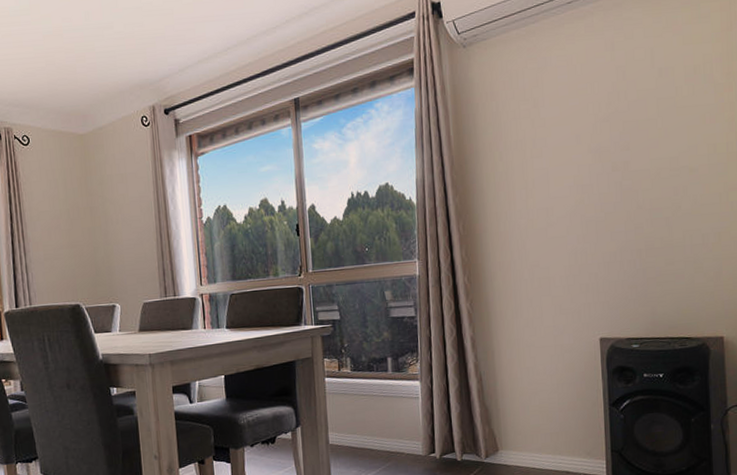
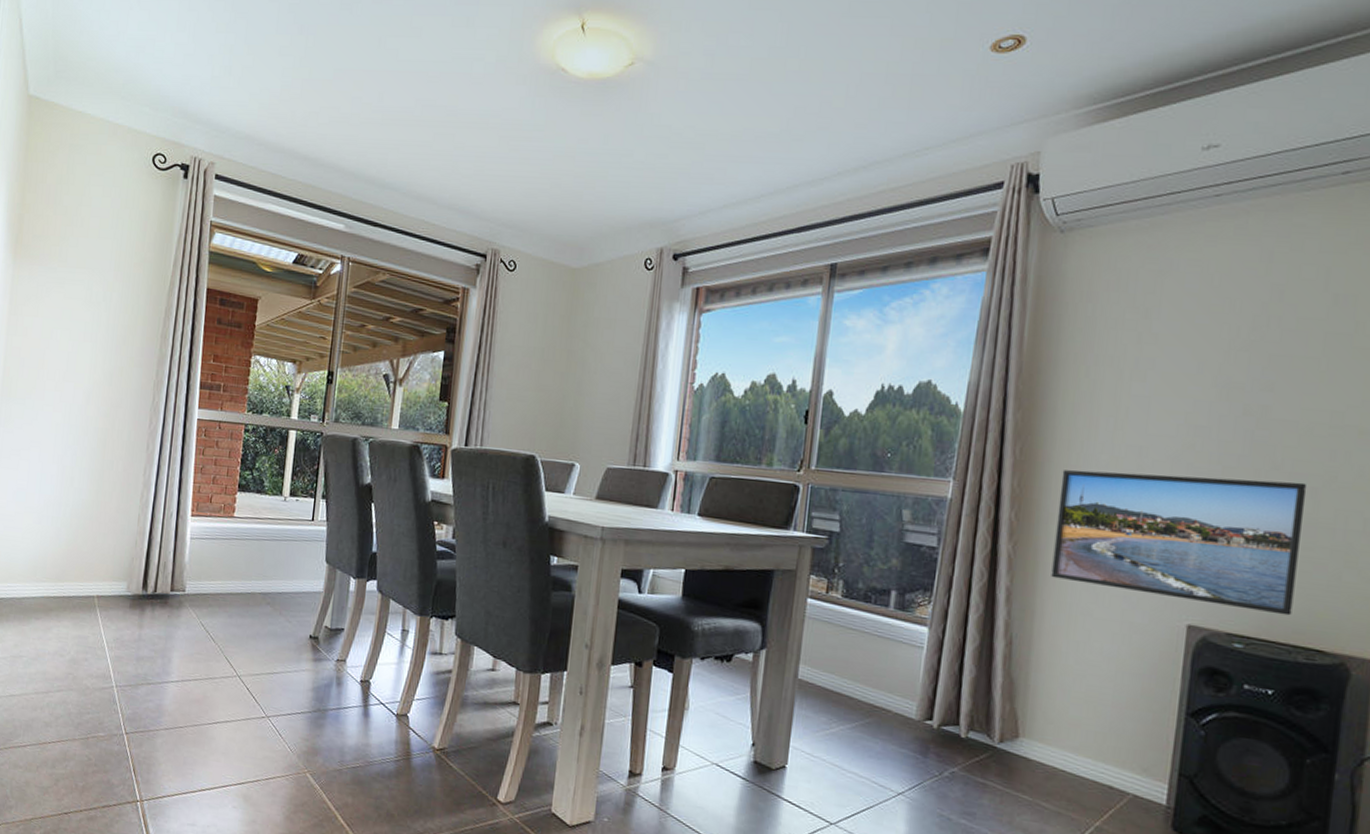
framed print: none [495,215,666,323] -> present [1051,469,1307,616]

